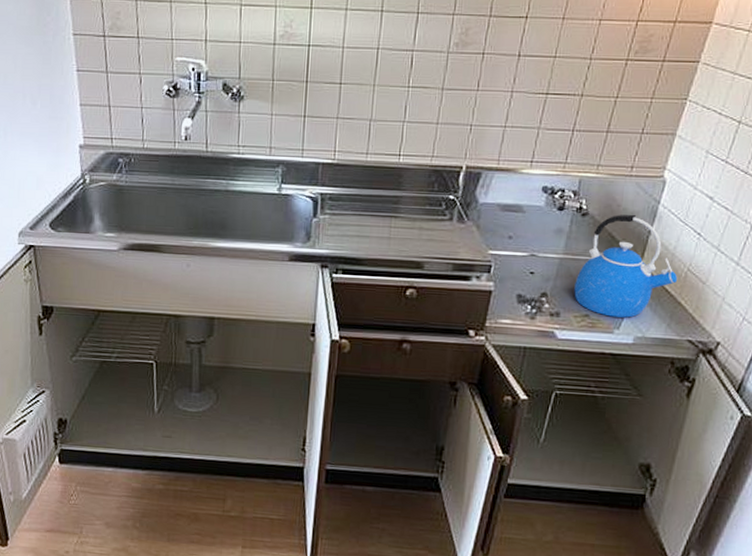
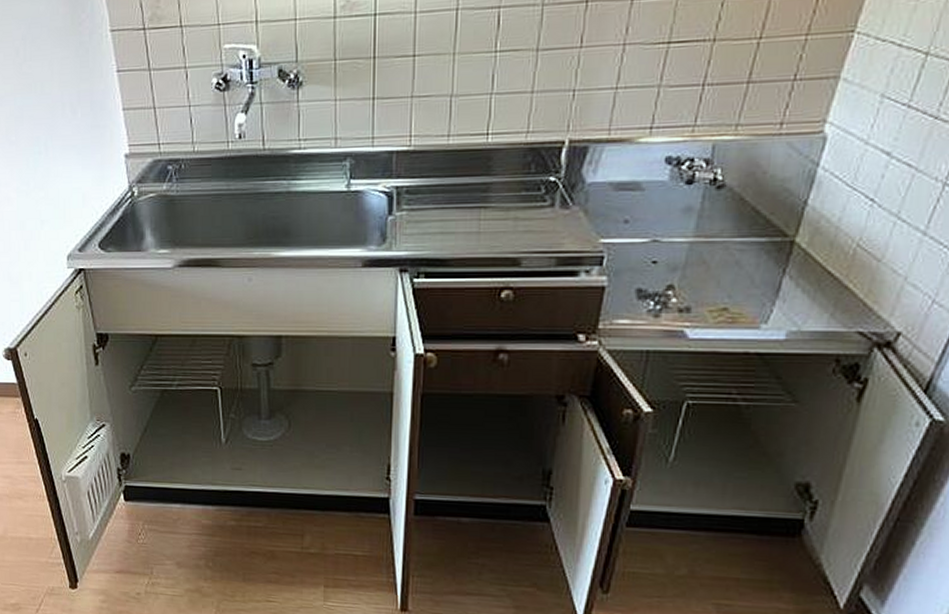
kettle: present [574,214,678,318] -> none [708,181,844,309]

